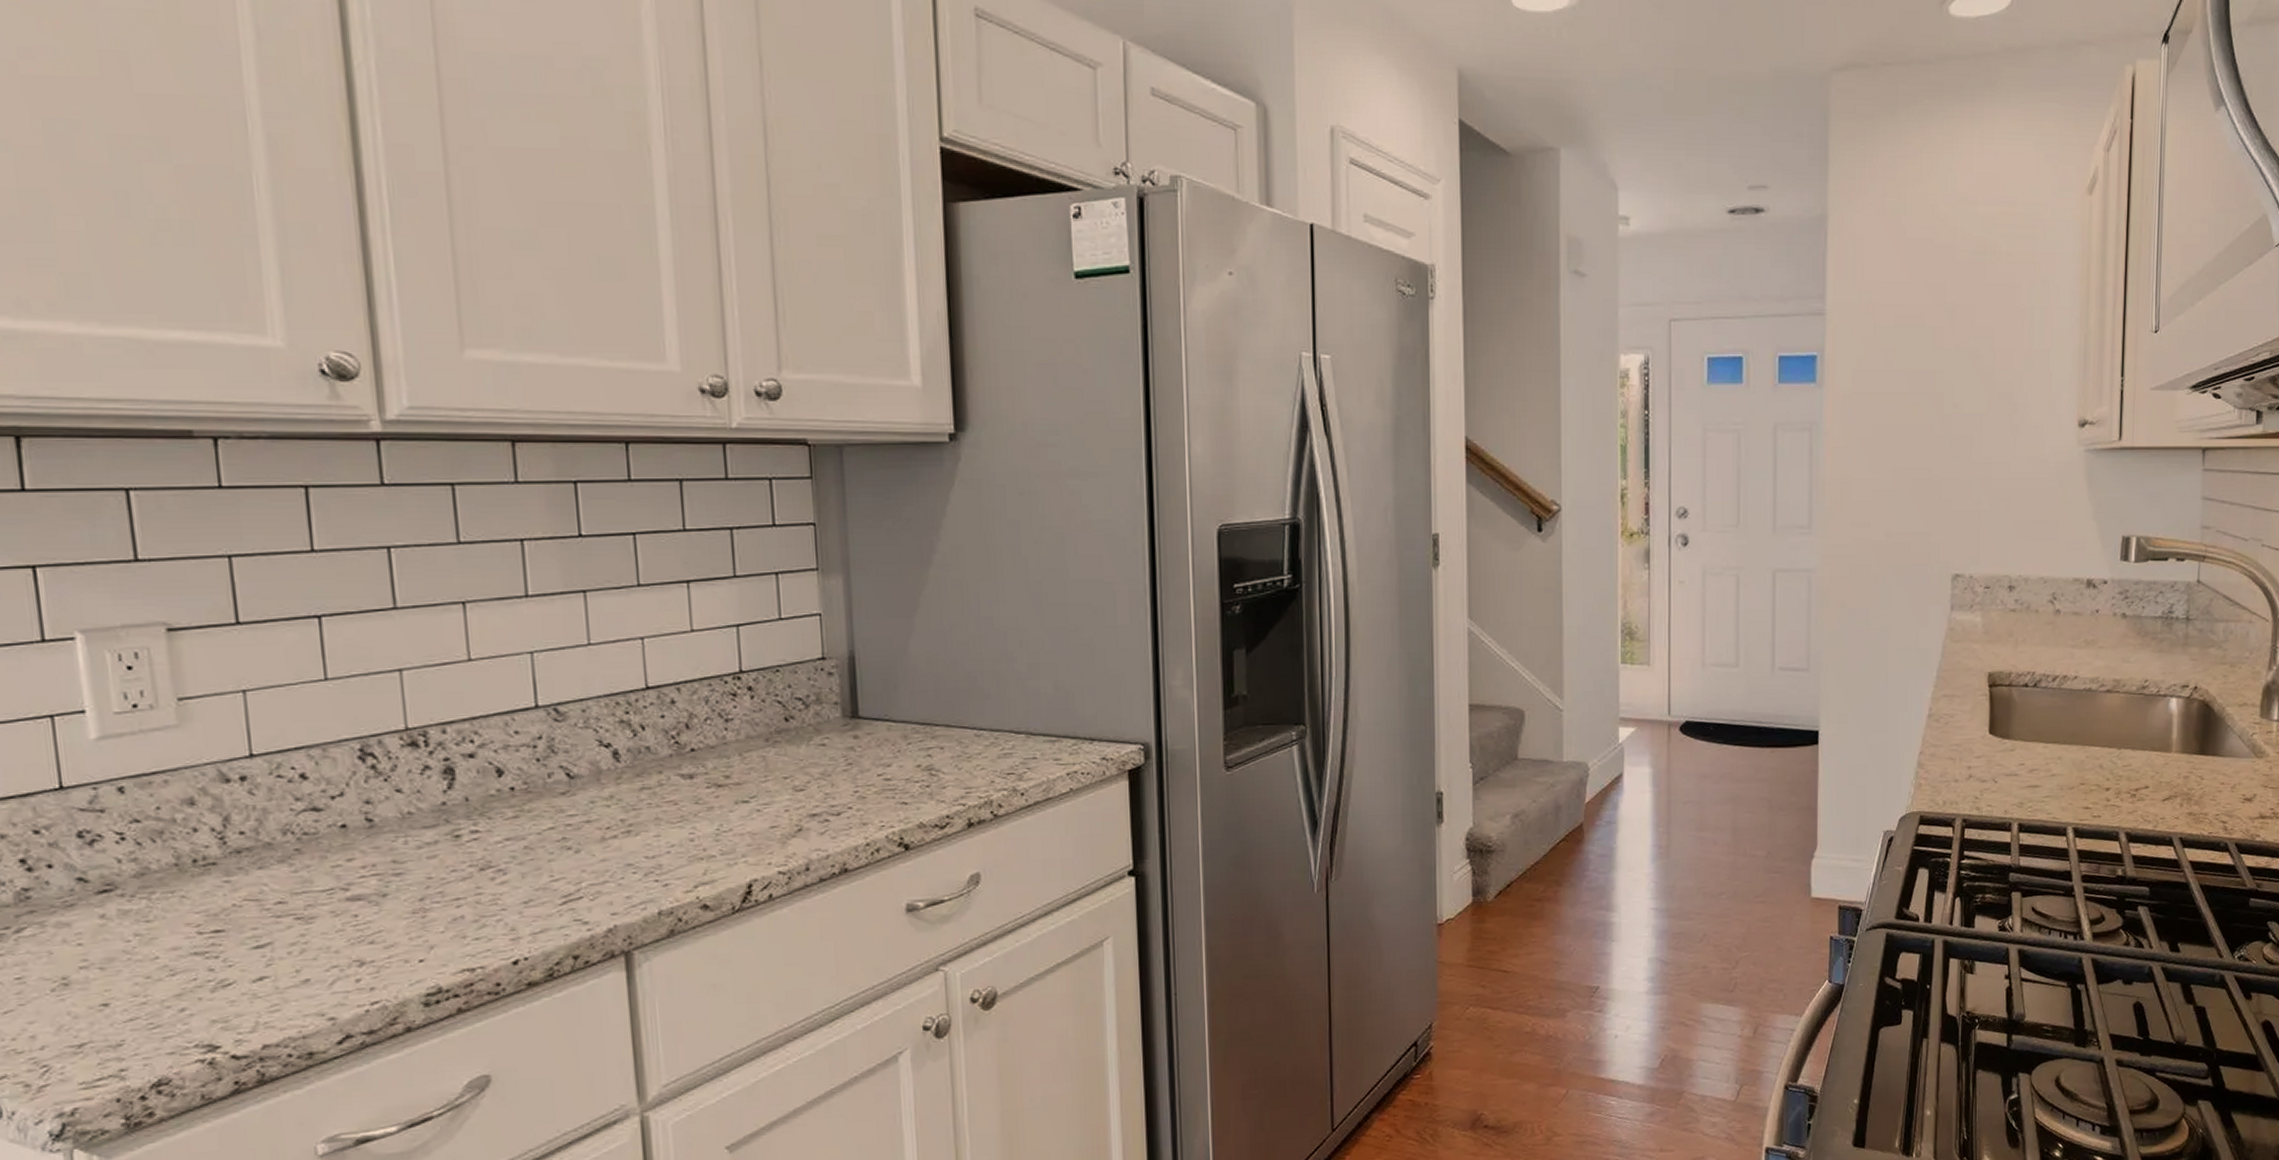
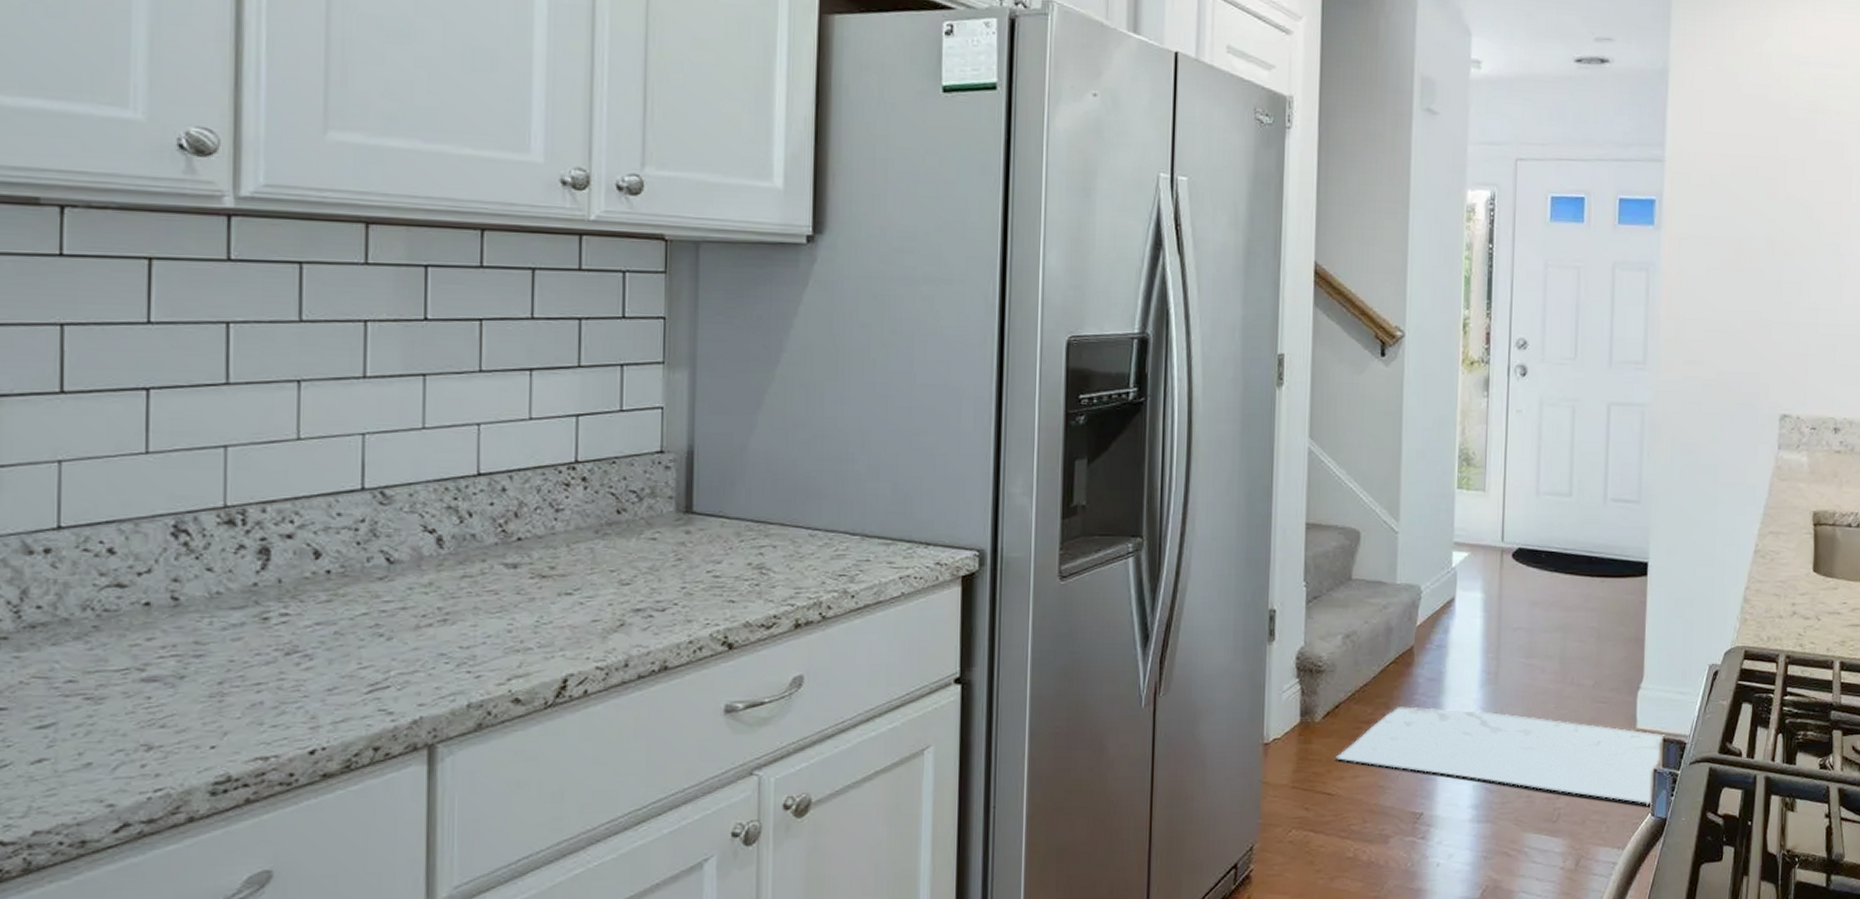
rug: none [1510,883,1840,971] -> present [1336,706,1665,804]

